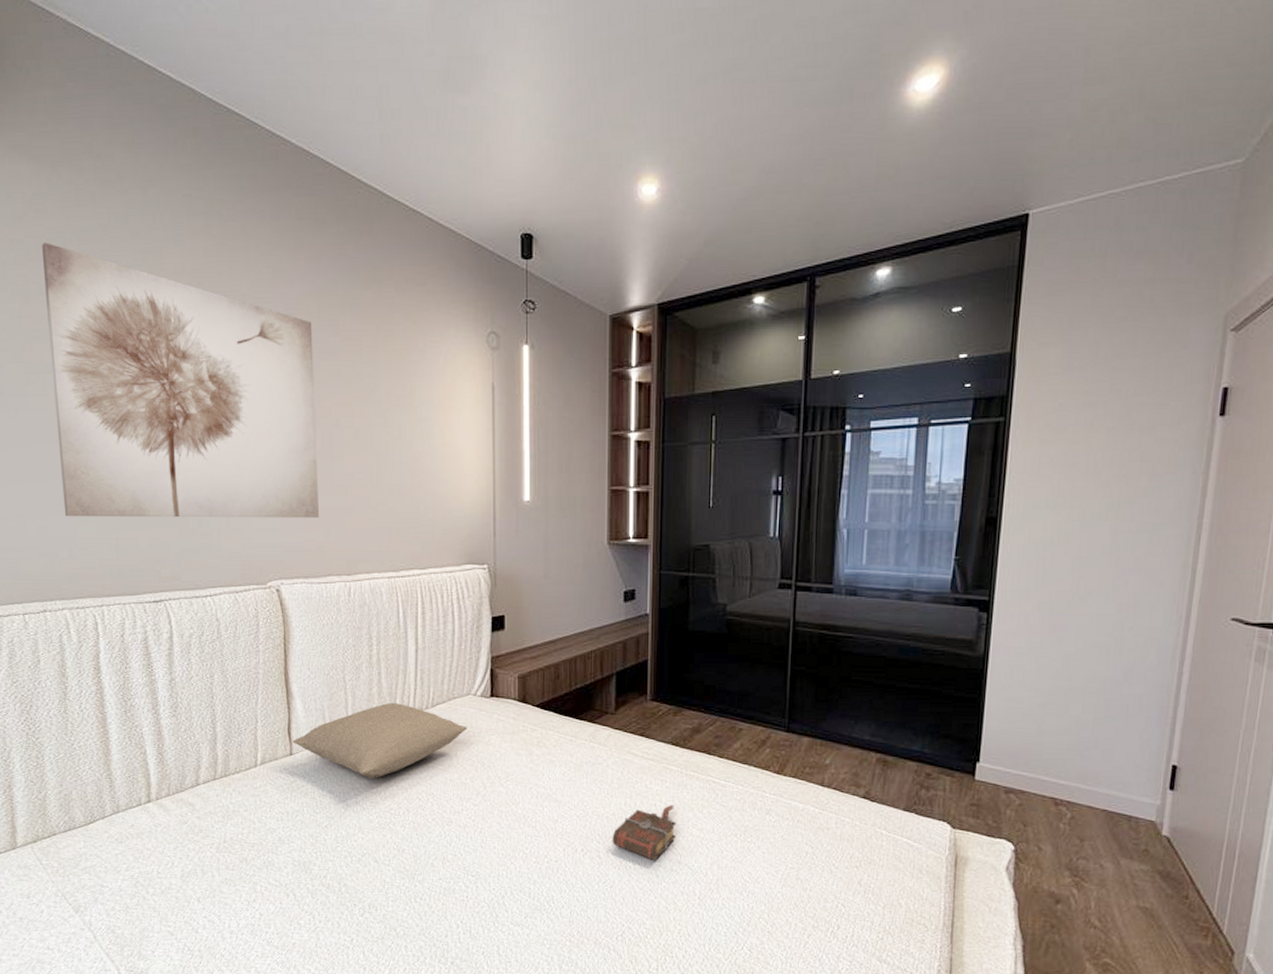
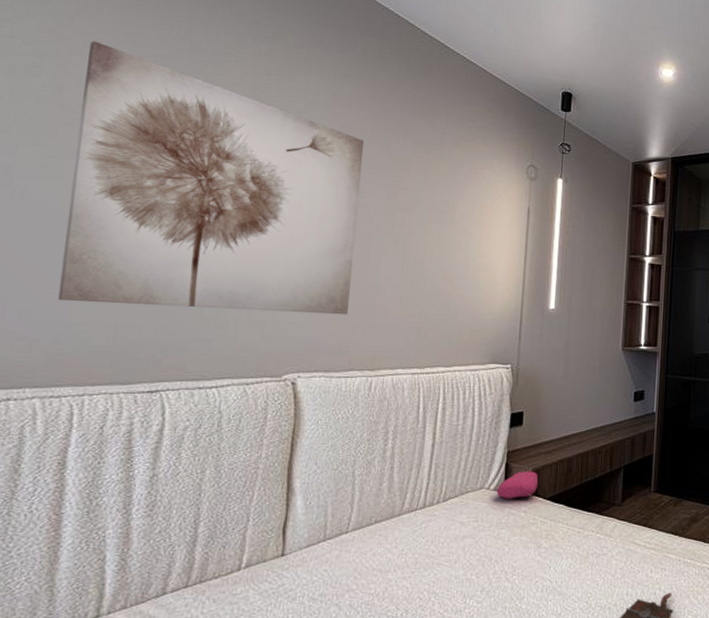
pillow: present [292,702,468,778] -> none [286,497,478,578]
cushion: none [483,677,526,706] -> present [496,471,539,499]

